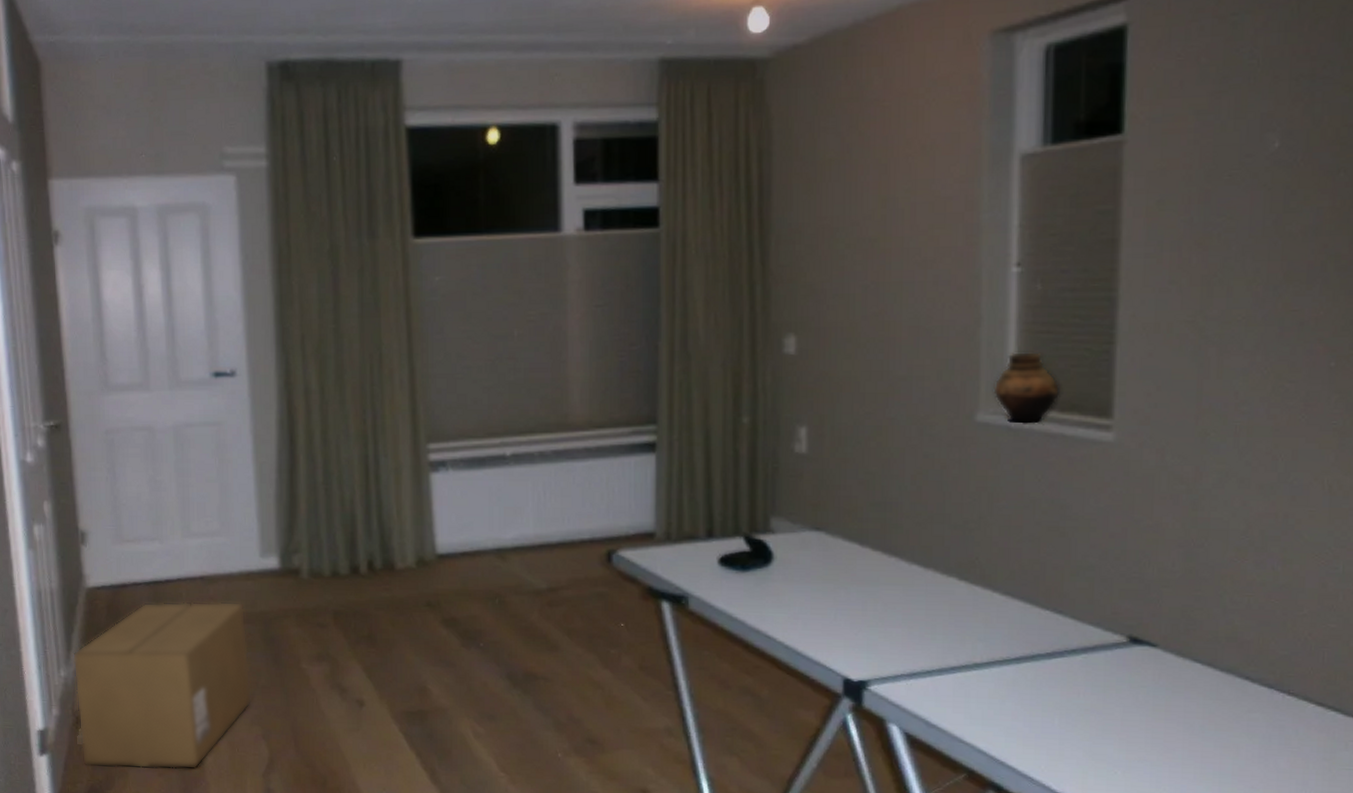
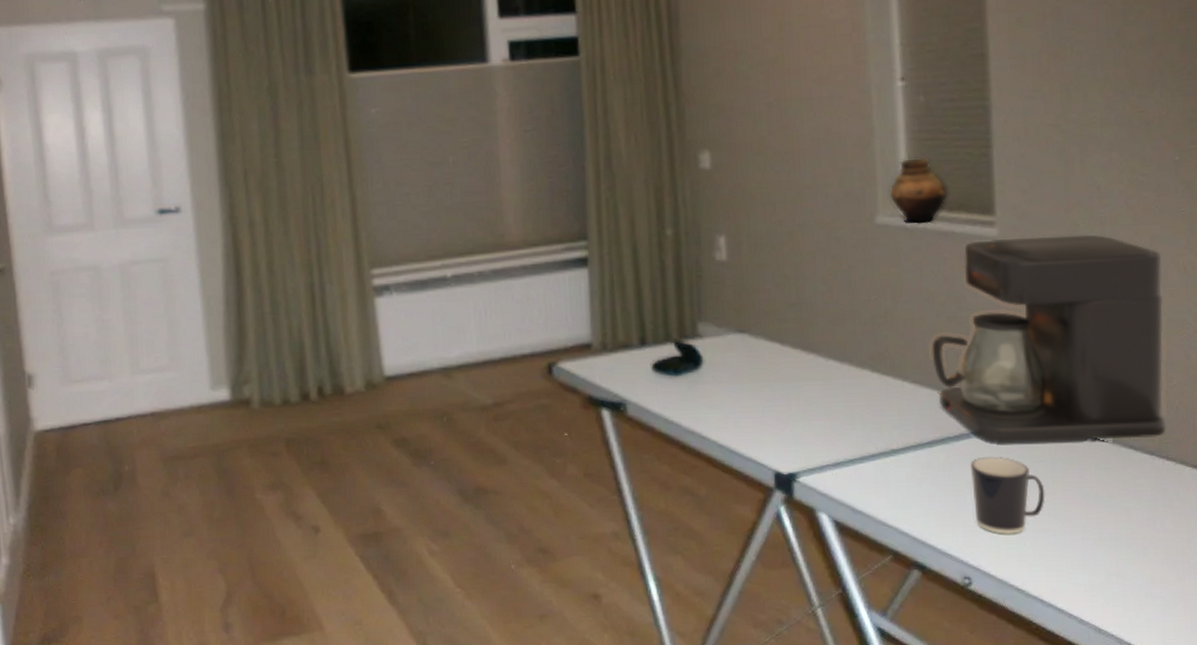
box: present [72,601,252,770] -> none [21,436,208,616]
coffee maker: none [1028,444,1304,670] -> present [931,234,1166,443]
mug: none [1061,677,1144,762] -> present [971,456,1046,536]

